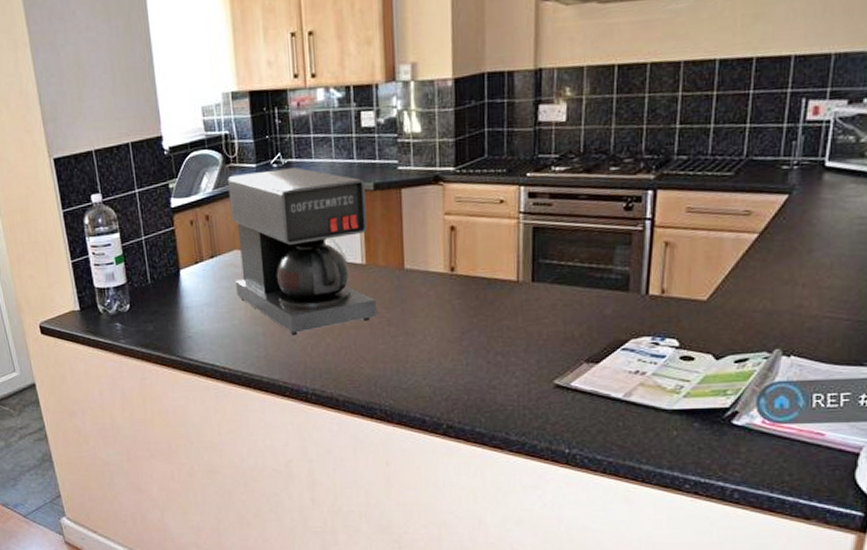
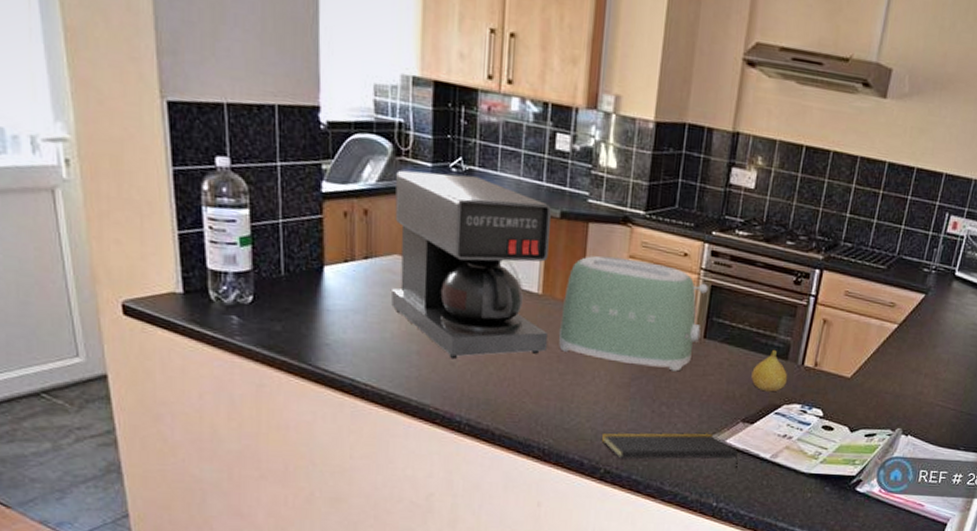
toaster: none [386,215,530,320] -> present [558,255,708,372]
notepad: none [439,378,587,416] -> present [601,431,738,473]
fruit: none [589,282,632,328] -> present [751,349,788,392]

